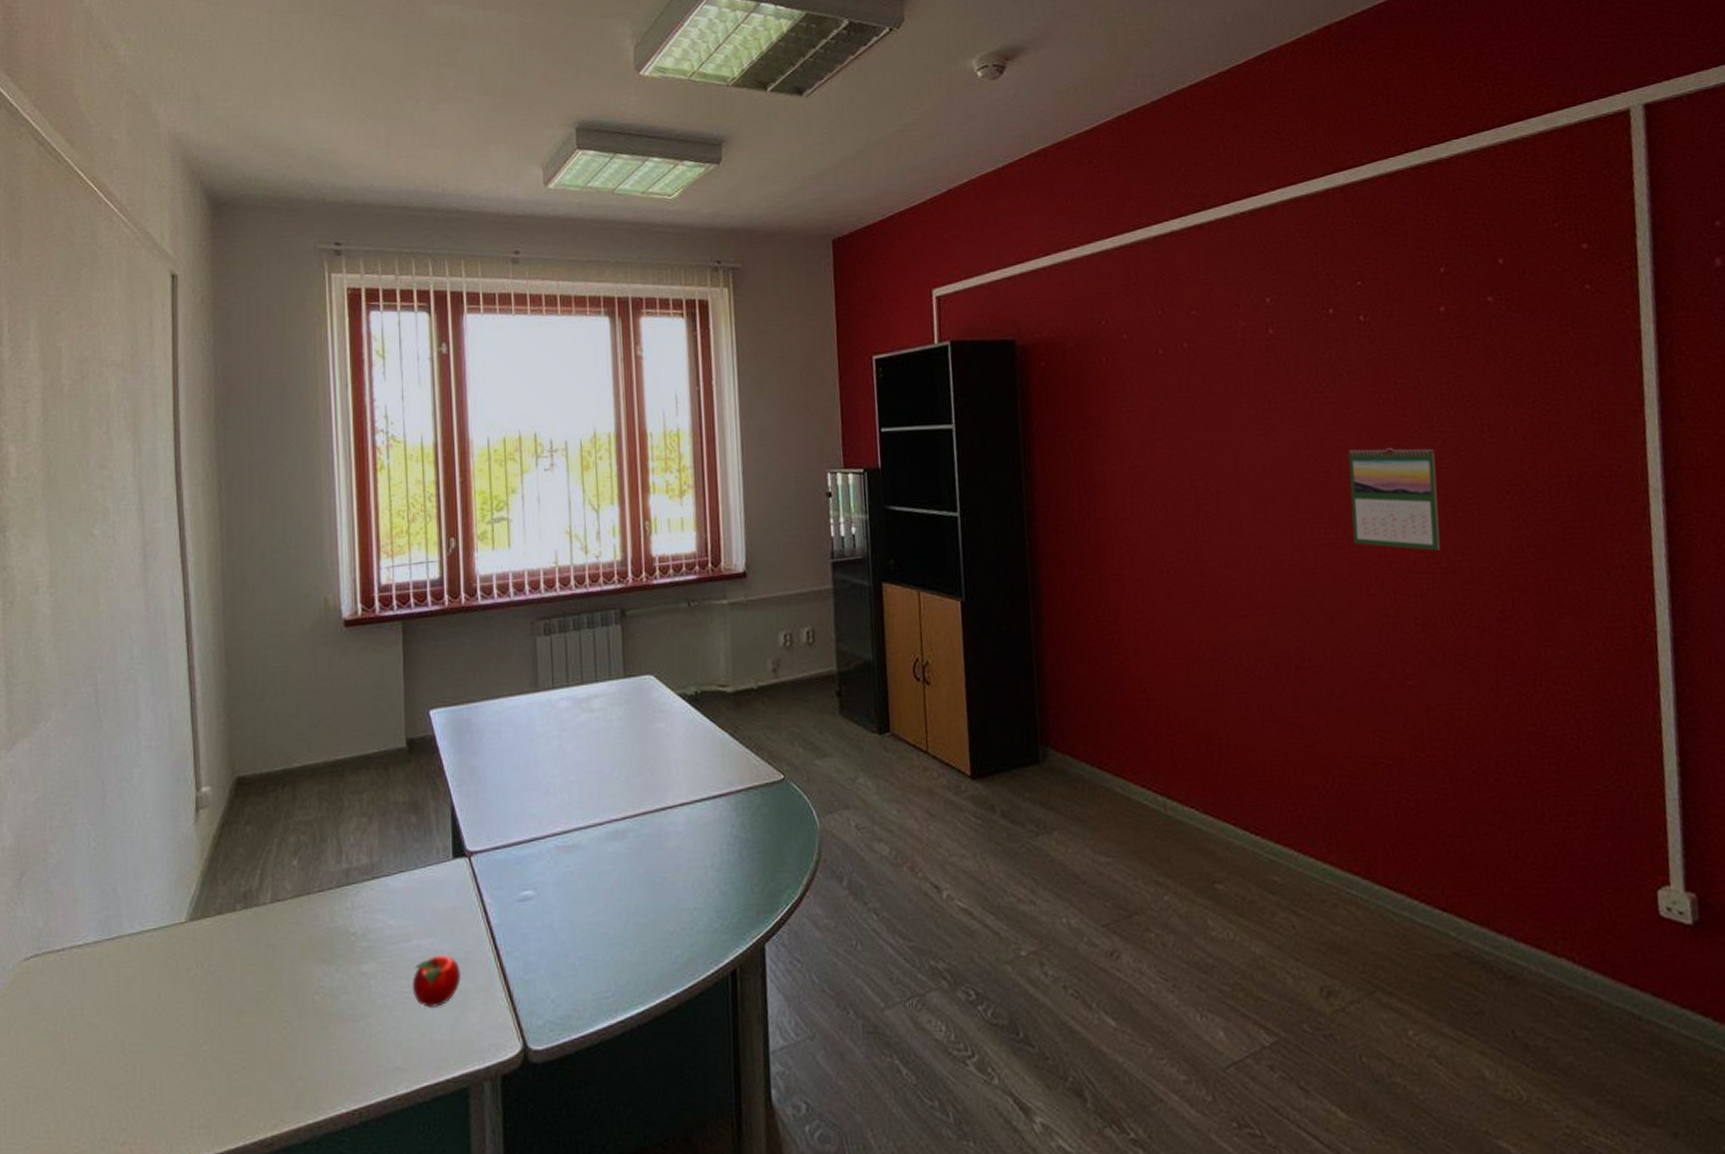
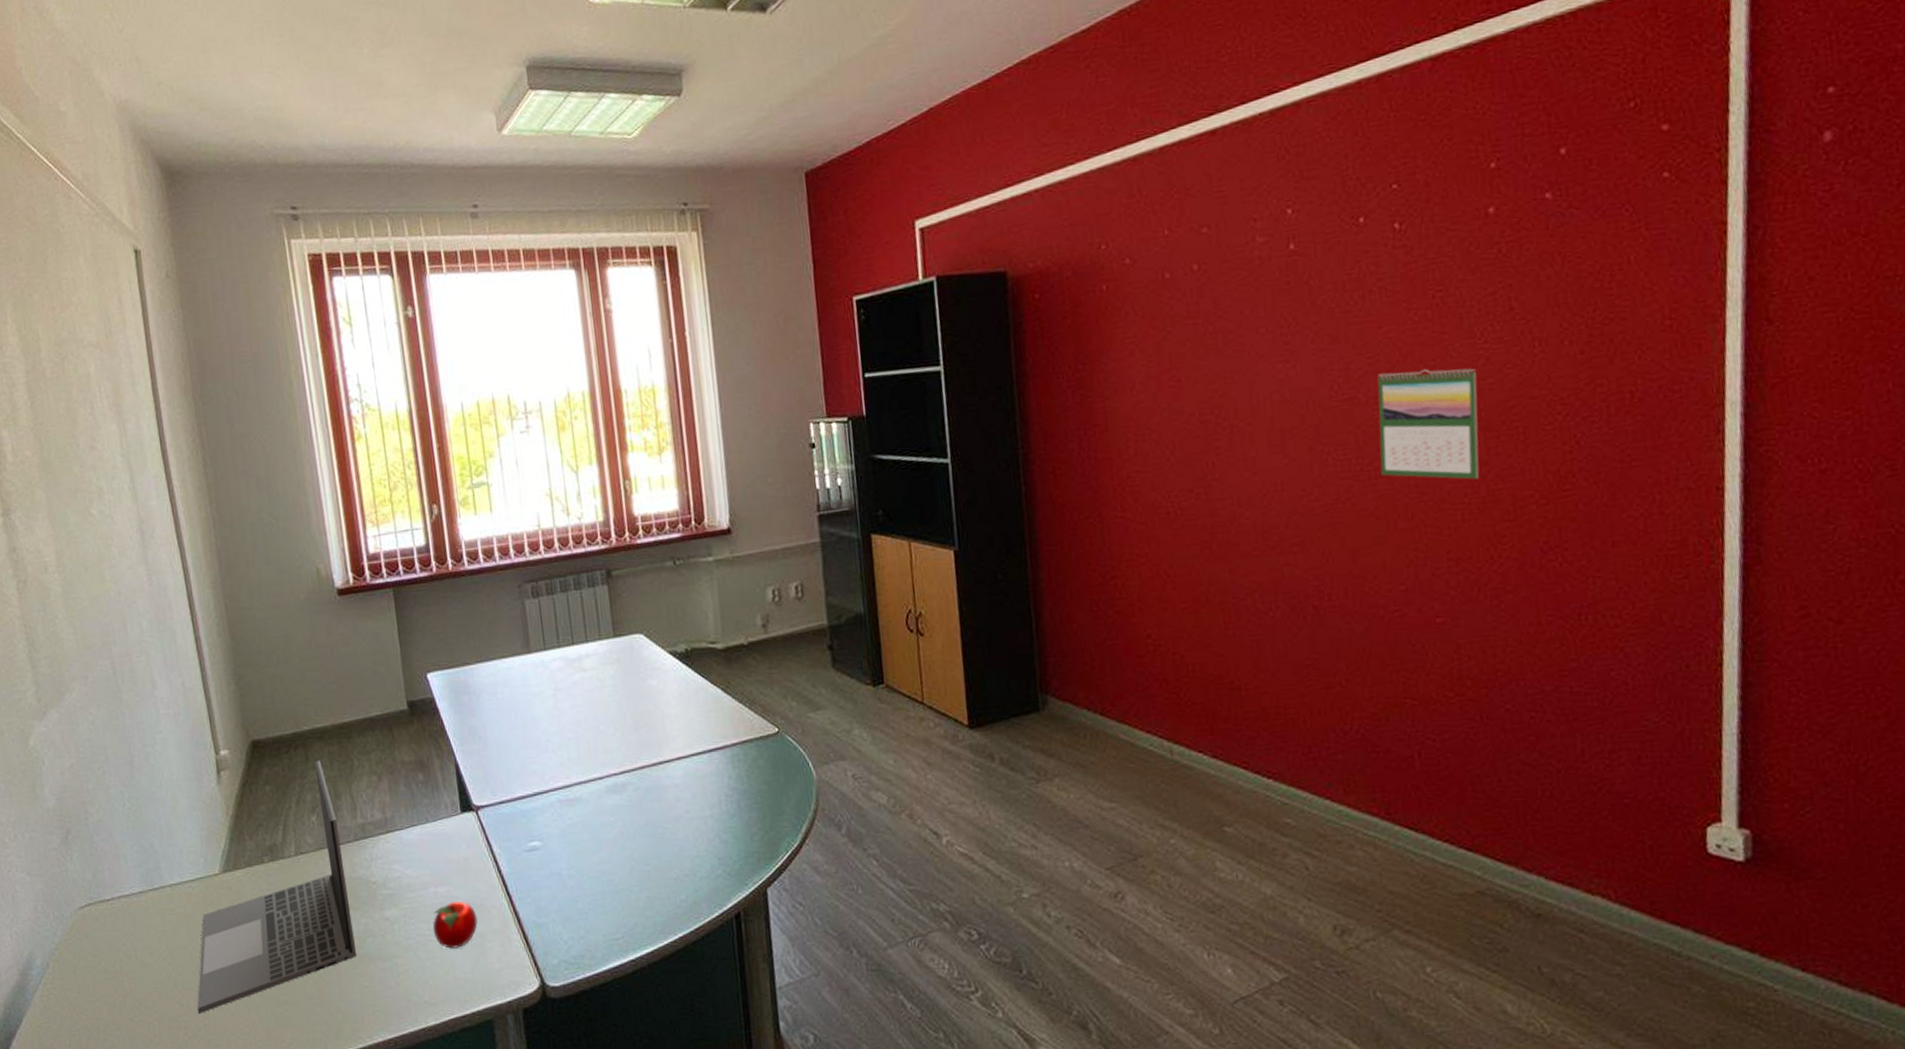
laptop: none [144,799,327,1081] -> present [197,760,357,1013]

